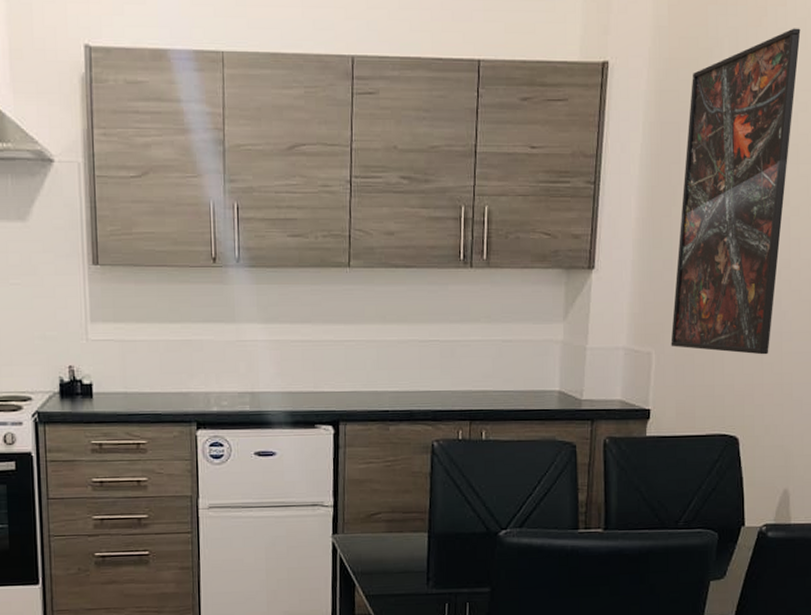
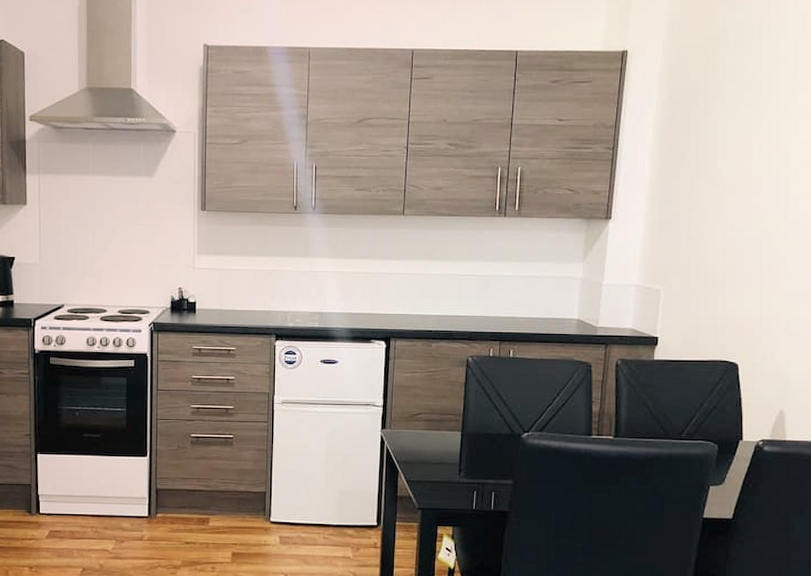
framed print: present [671,28,801,355] -> none [678,20,800,294]

